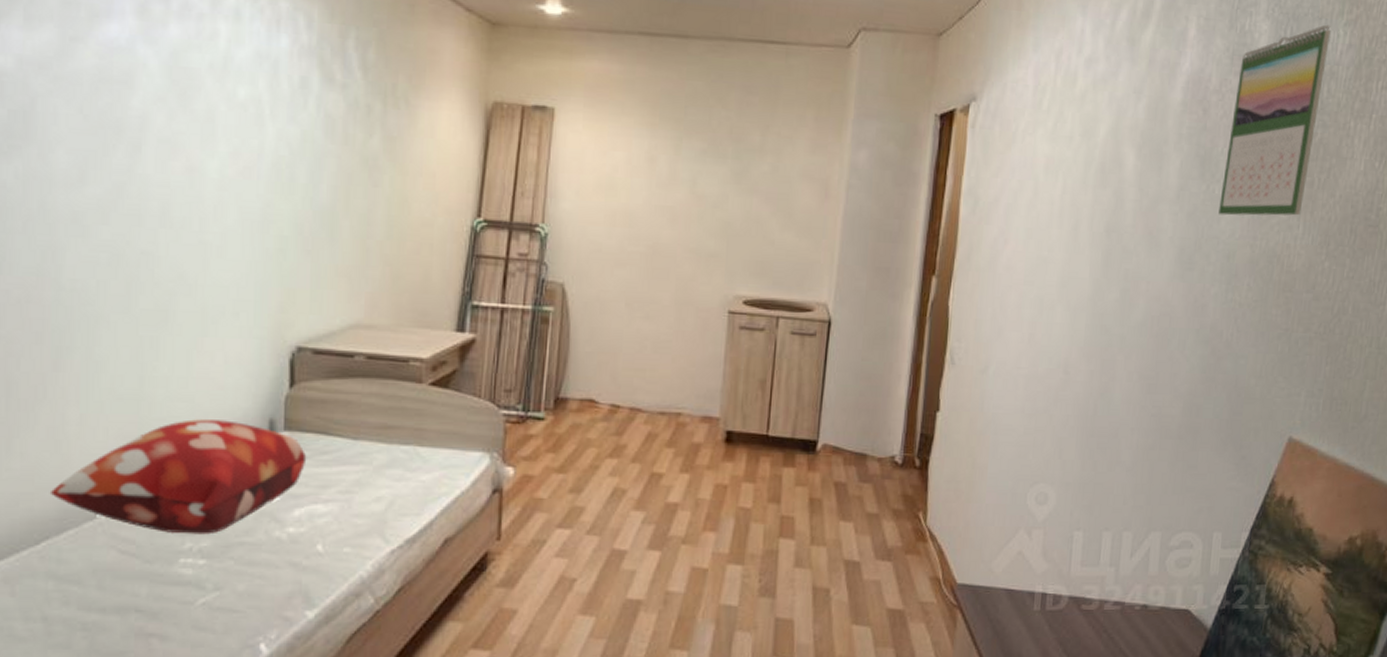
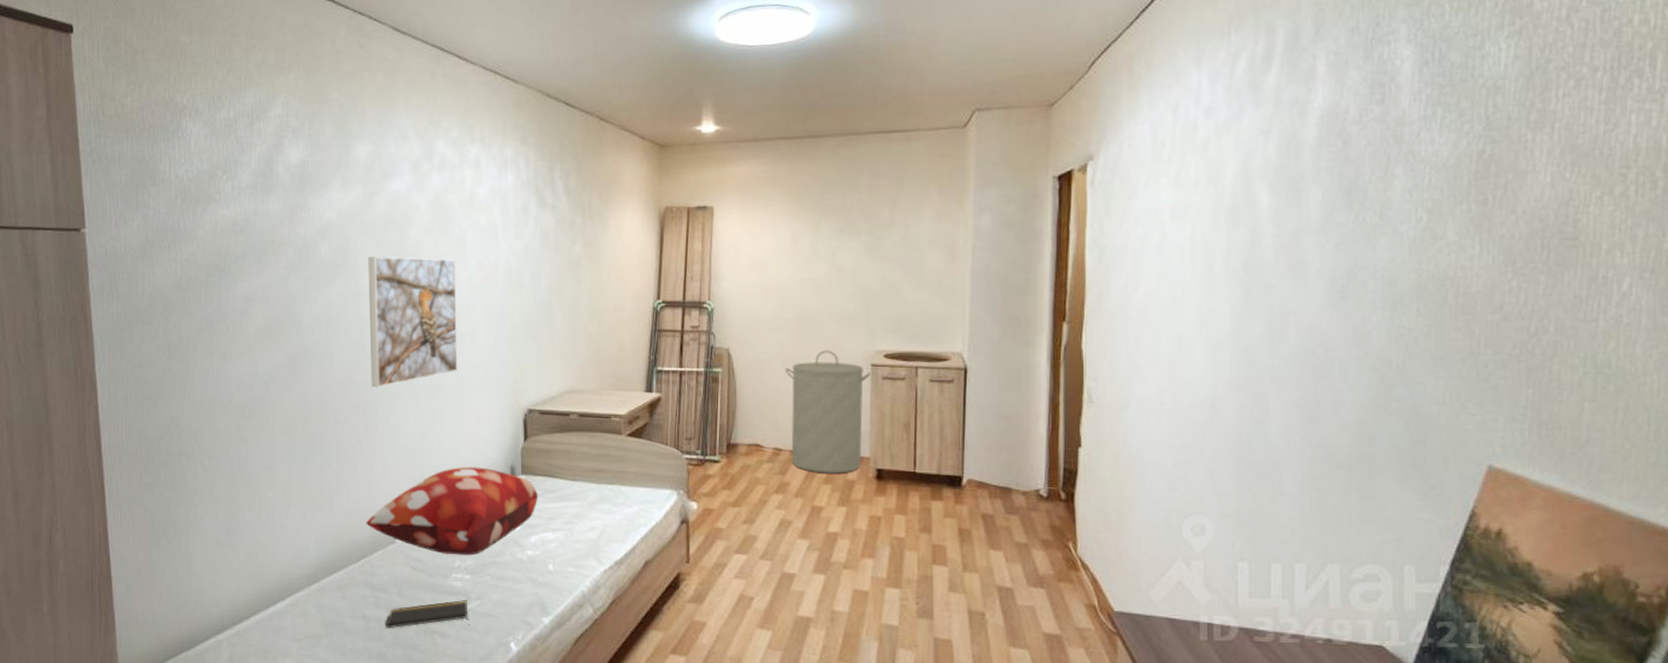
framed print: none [63,125,200,309] -> present [368,256,458,388]
notepad: none [77,592,202,633] -> present [385,600,469,629]
laundry hamper: none [629,291,728,436] -> present [785,350,872,473]
calendar: present [1218,24,1331,216] -> none [1373,40,1489,243]

